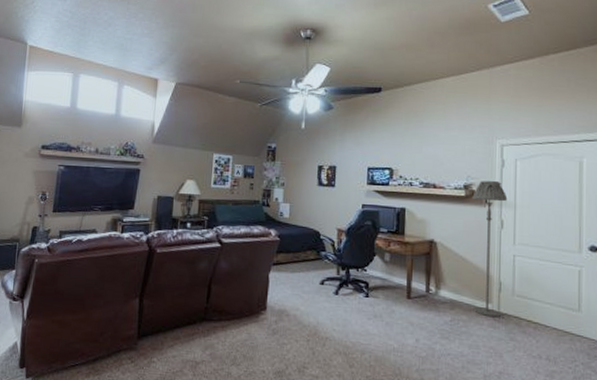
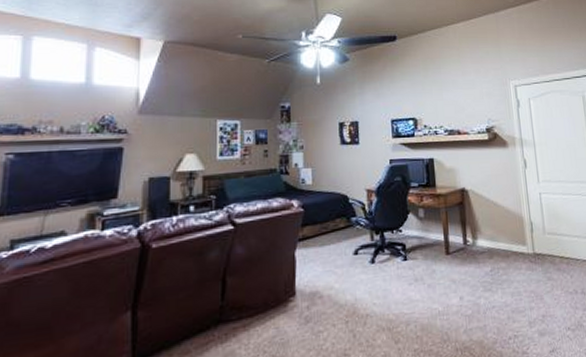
floor lamp: present [472,181,508,317] -> none [495,122,536,259]

